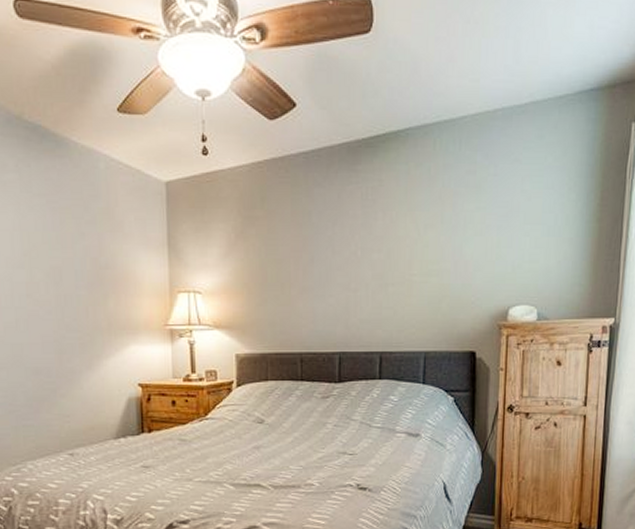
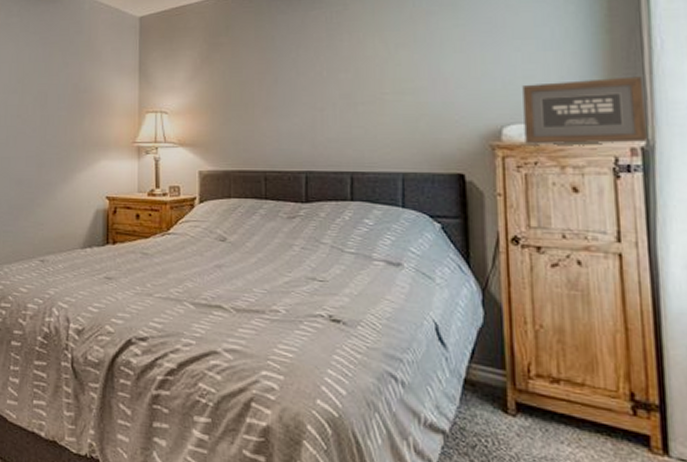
picture frame: none [525,262,619,324] -> present [522,76,647,145]

